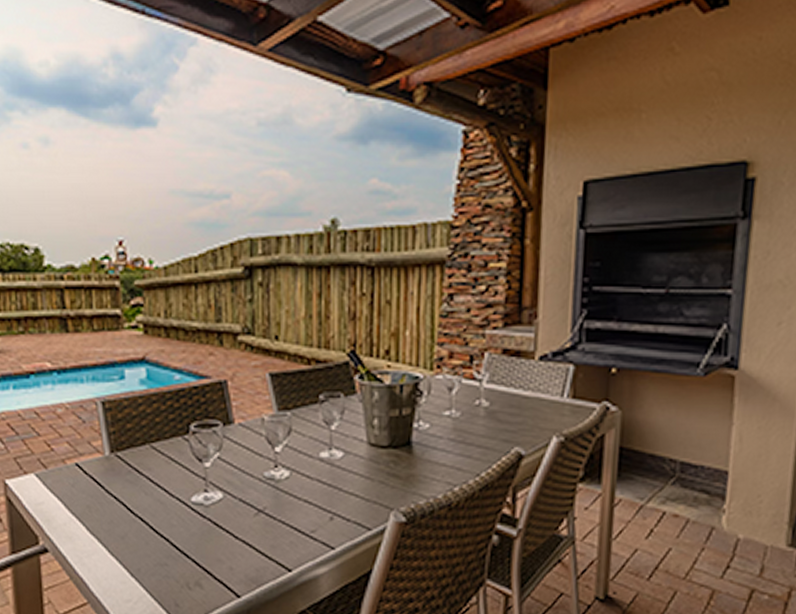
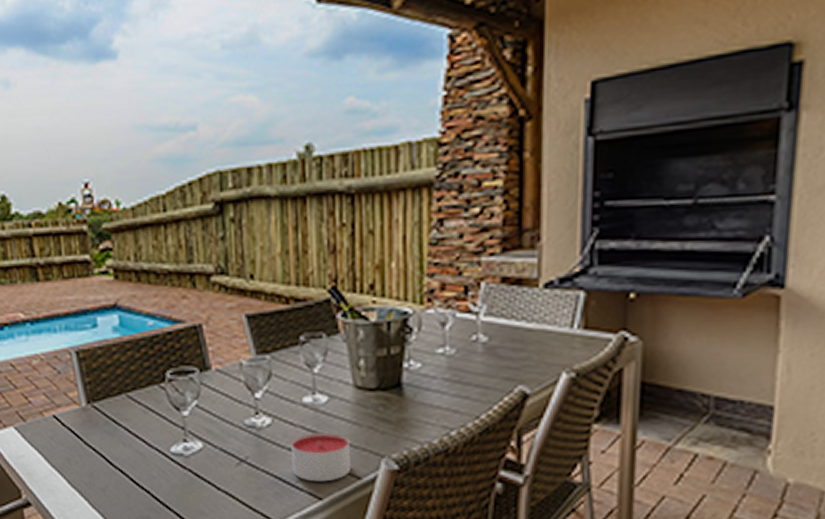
candle: none [307,486,362,532] -> present [291,433,350,482]

